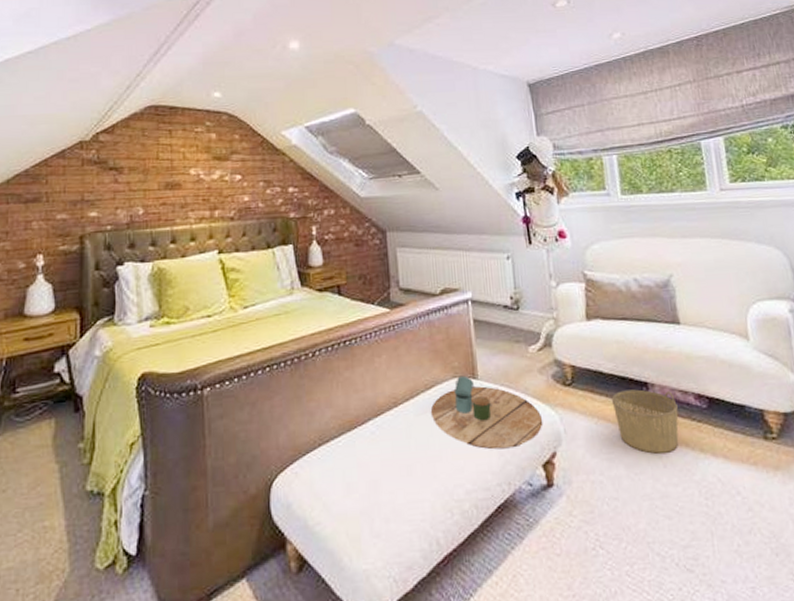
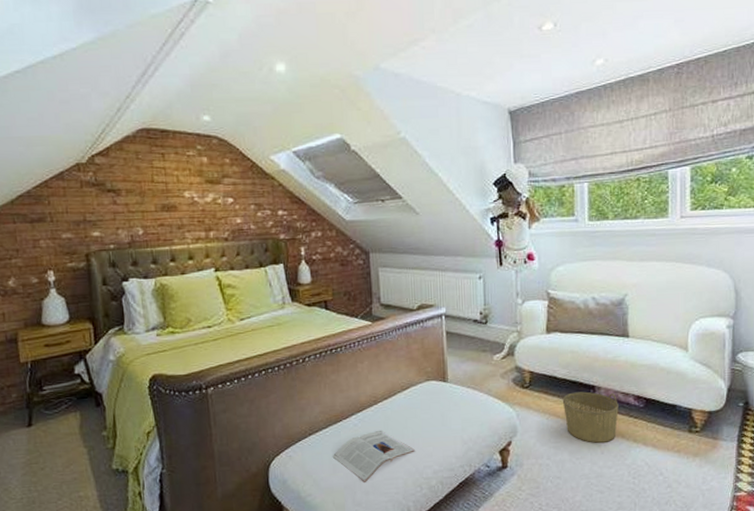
magazine: none [345,438,443,506] -> present [332,430,415,482]
decorative tray: present [431,375,543,449] -> none [406,379,502,439]

